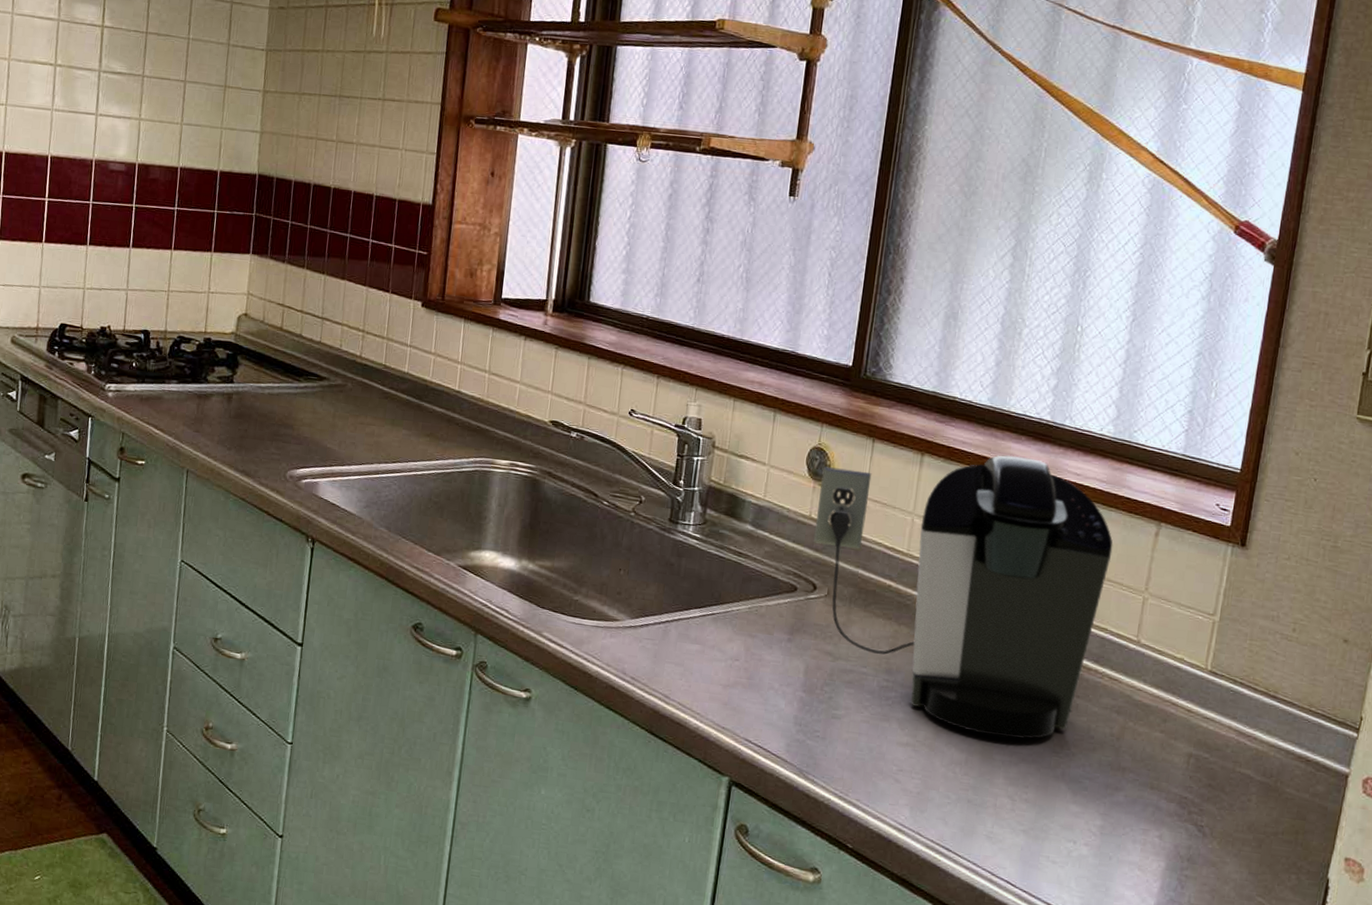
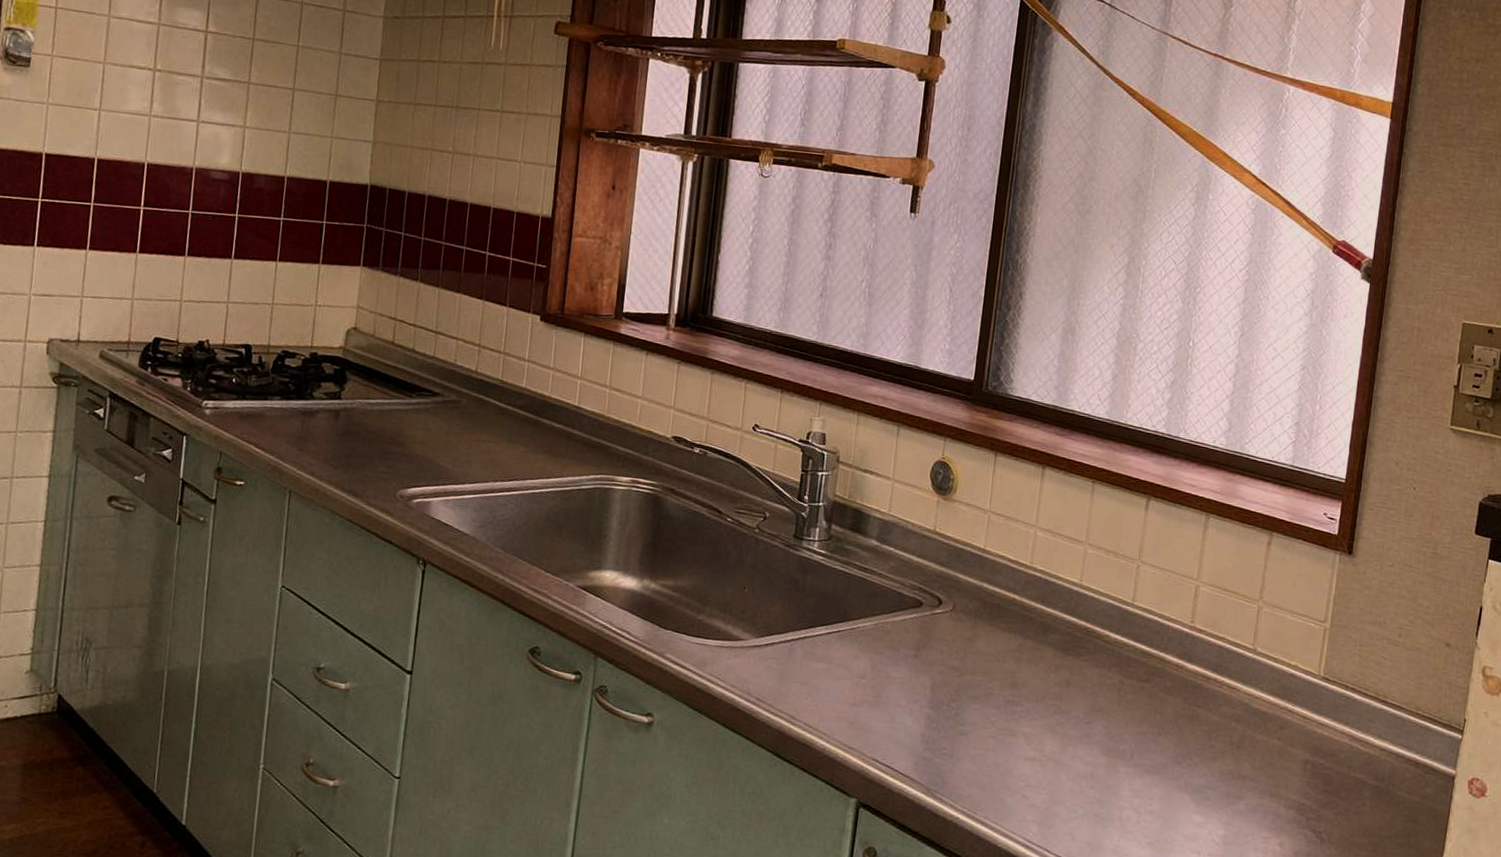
coffee maker: present [813,455,1113,739] -> none [938,467,1228,750]

